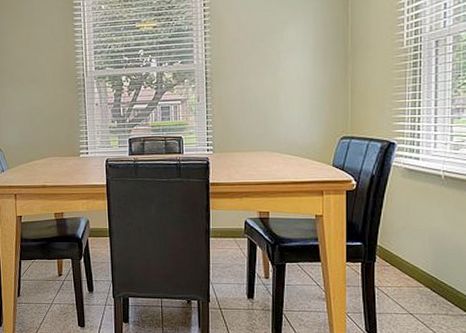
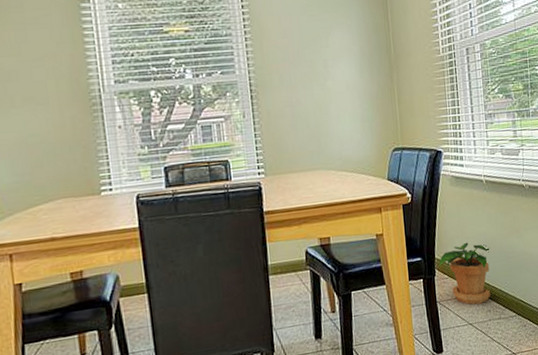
potted plant: none [380,234,443,296] -> present [438,242,490,305]

